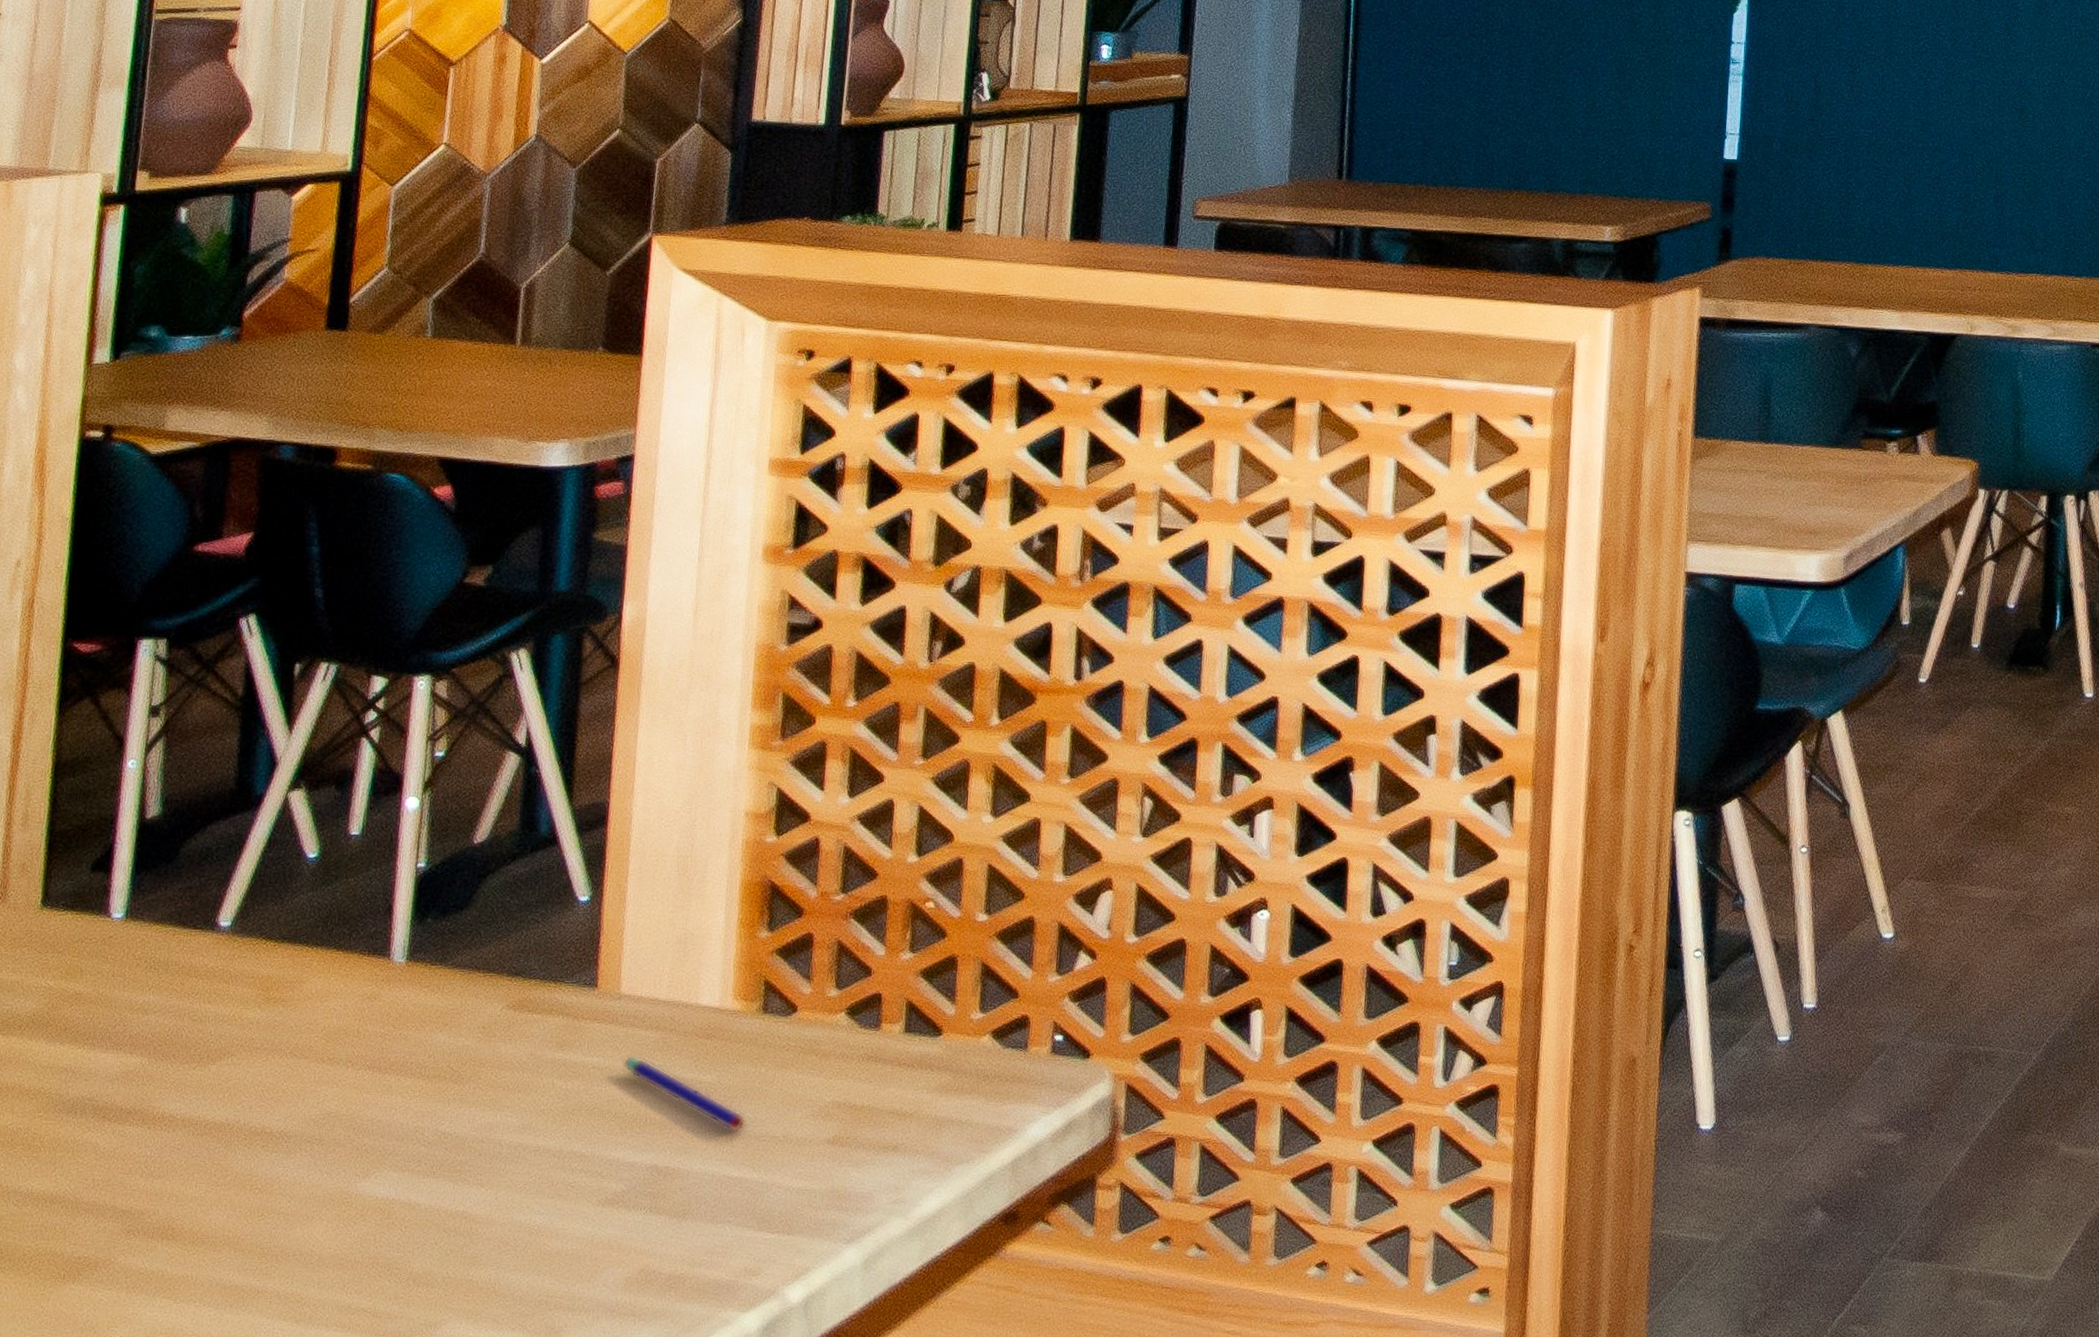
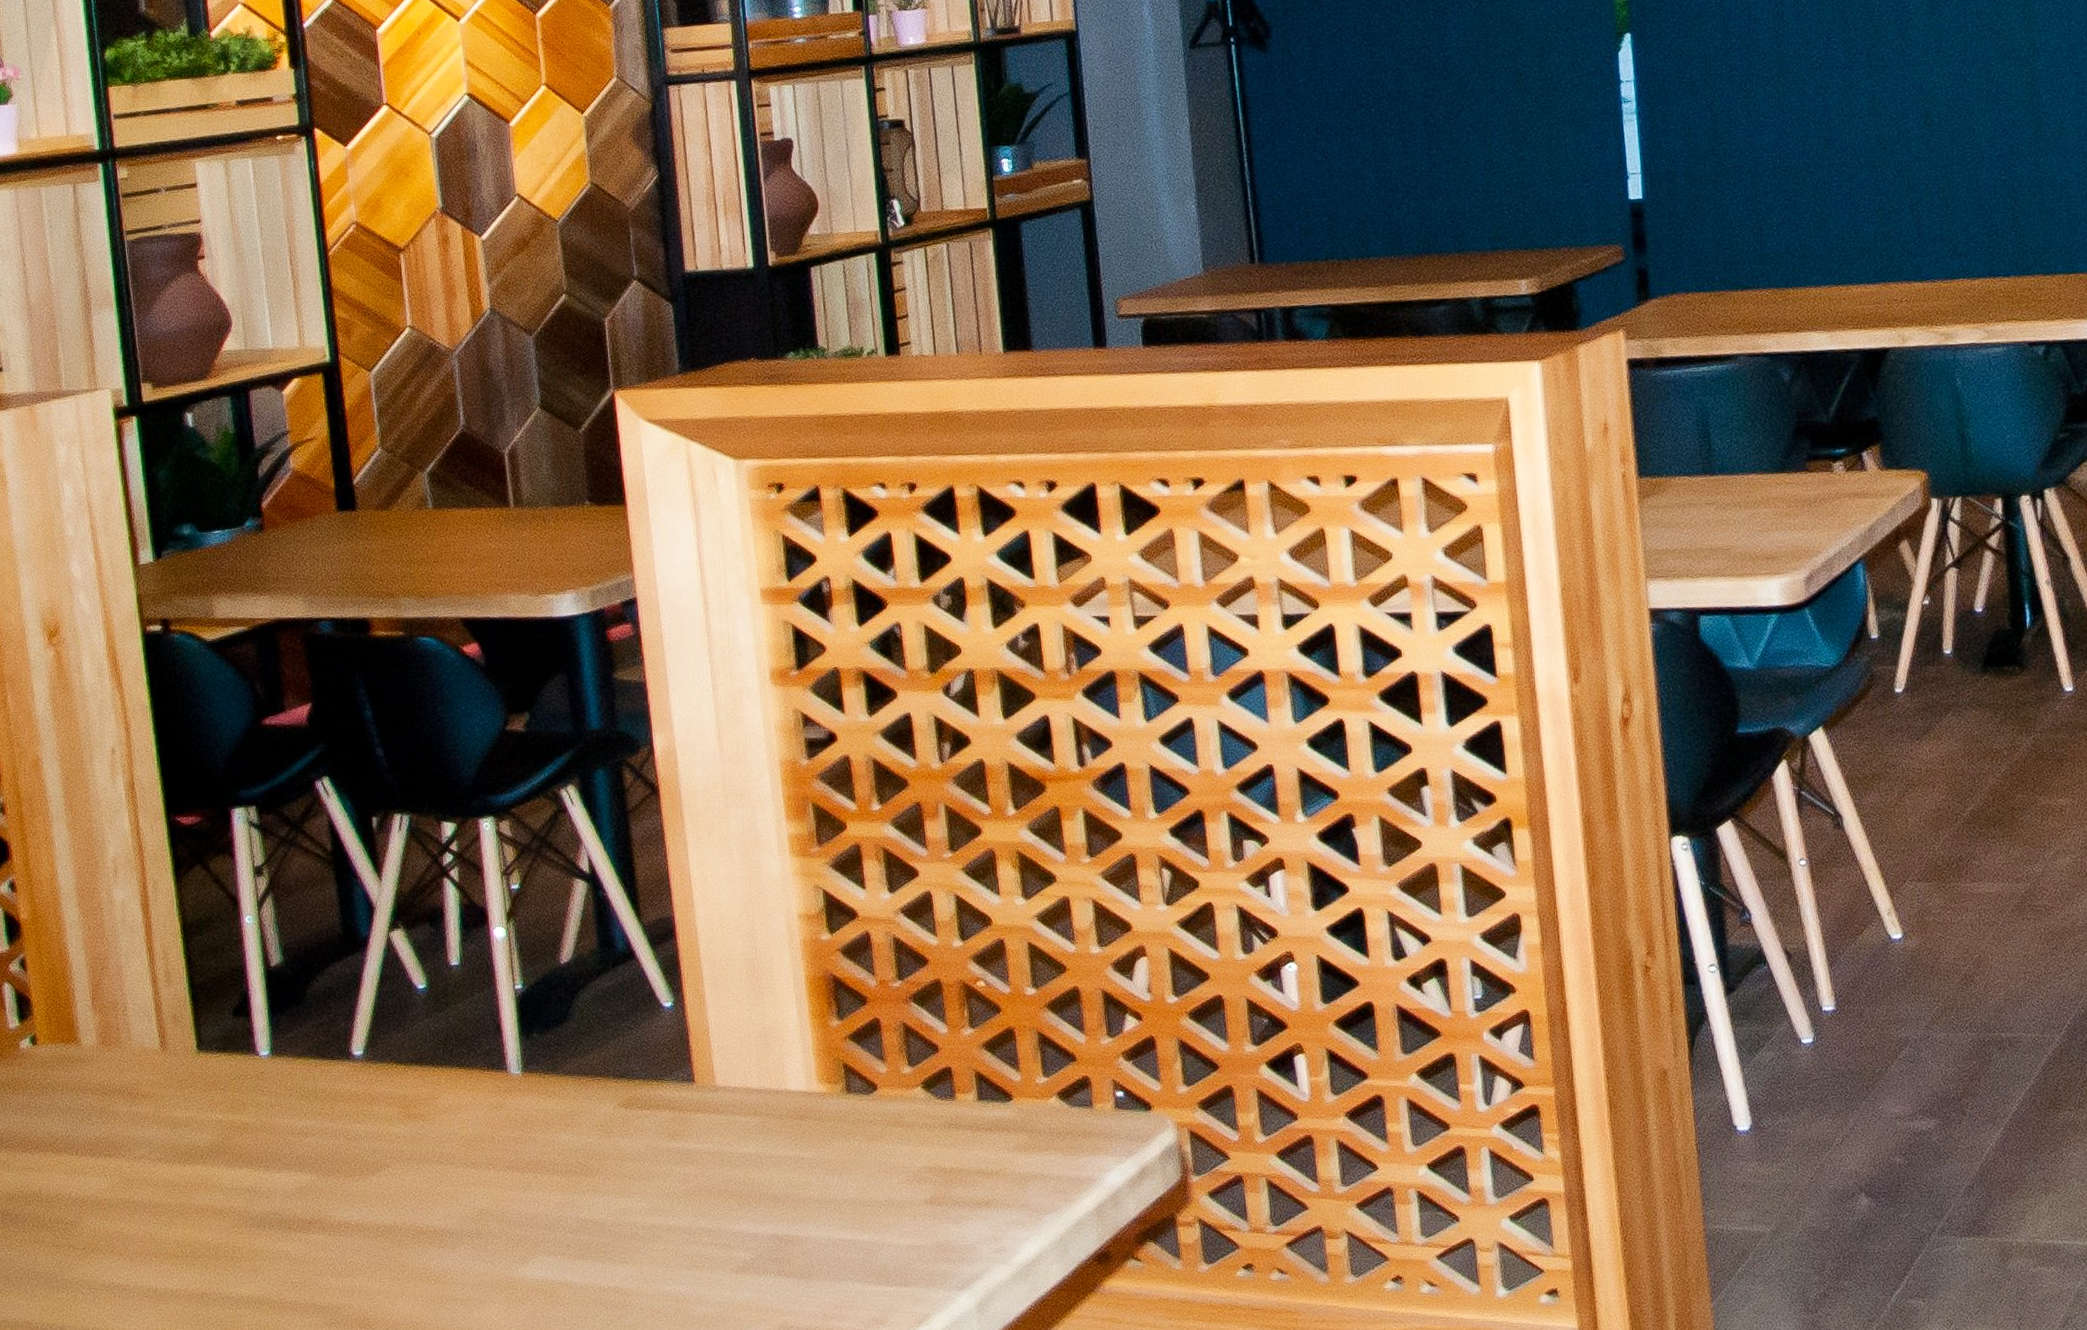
pen: present [622,1055,746,1133] -> none [730,1139,849,1201]

